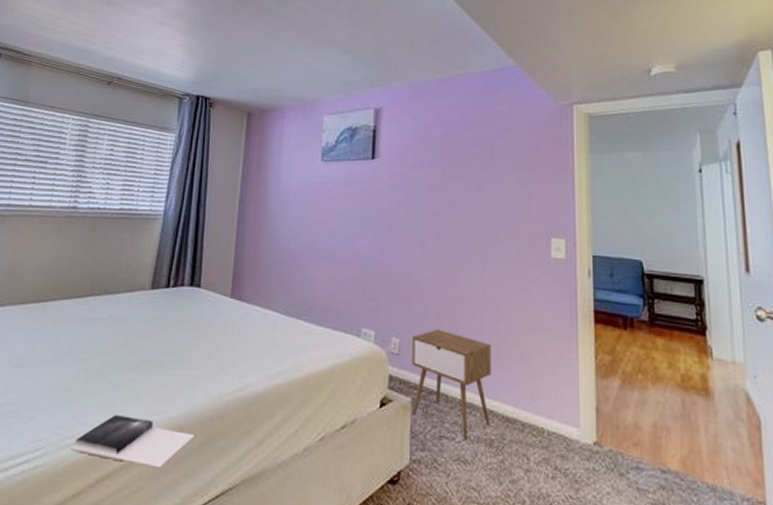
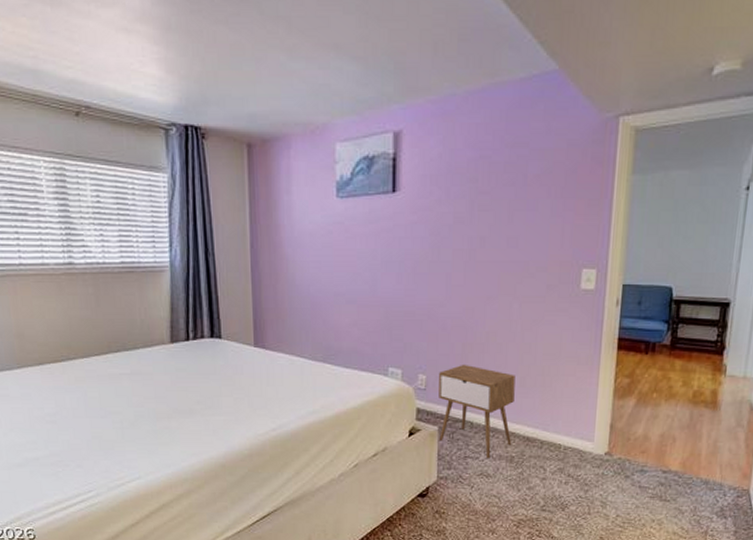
book: present [70,415,195,470] -> none [120,458,237,500]

